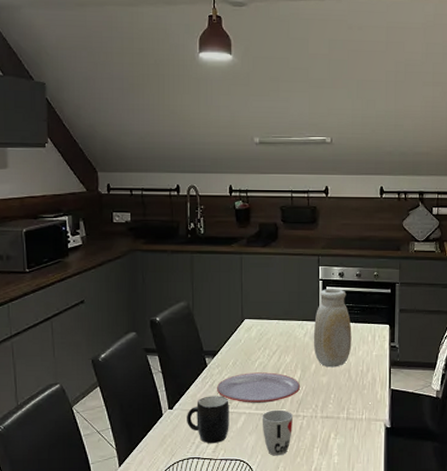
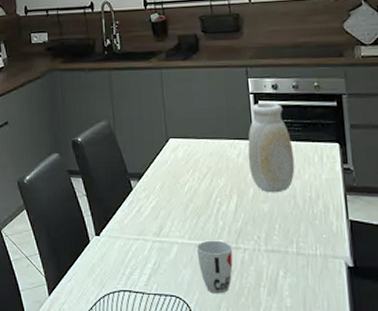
mug: present [187,396,229,444] -> none [115,222,161,276]
plate: present [216,372,301,403] -> none [144,197,239,232]

